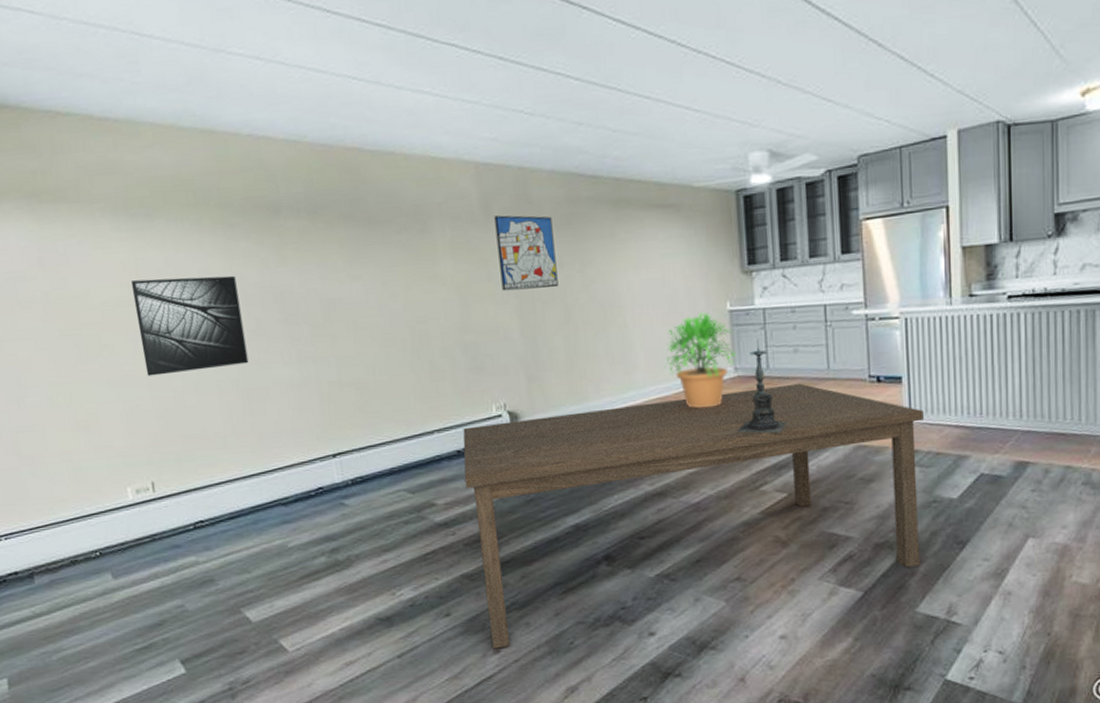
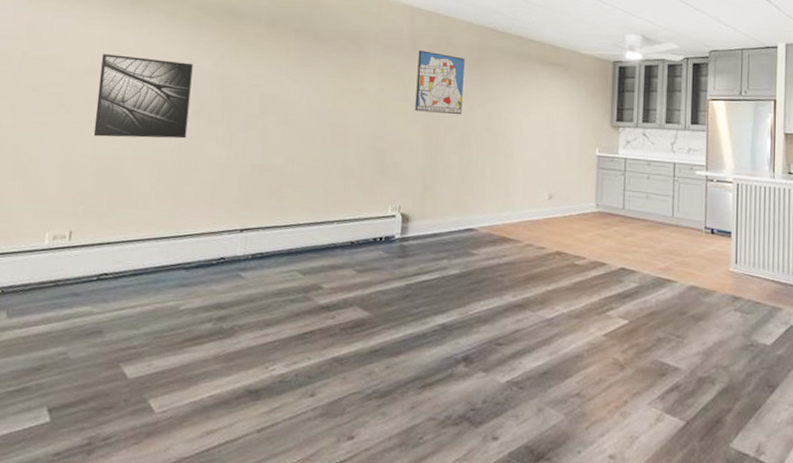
dining table: present [463,383,924,649] -> none [347,222,747,435]
potted plant: present [664,312,737,408] -> none [539,154,599,234]
candle holder: present [736,338,788,434] -> none [592,182,635,266]

